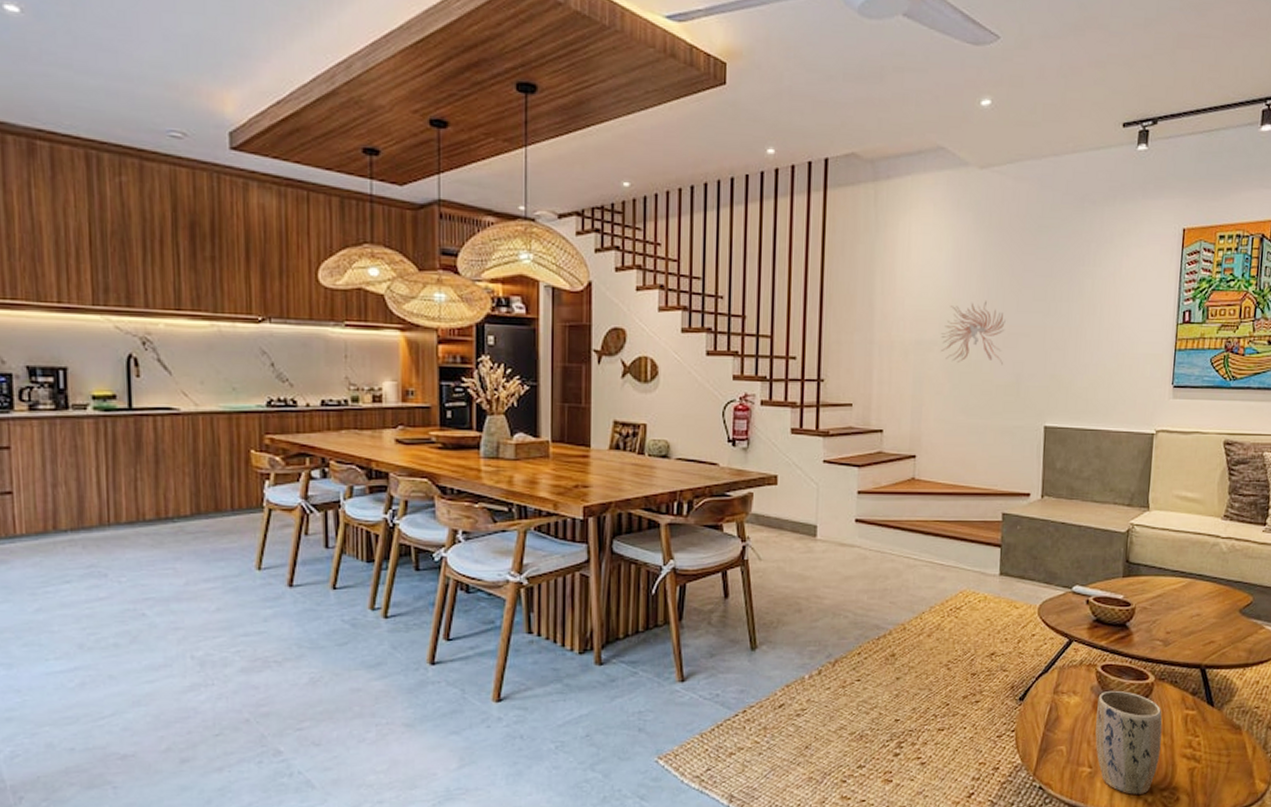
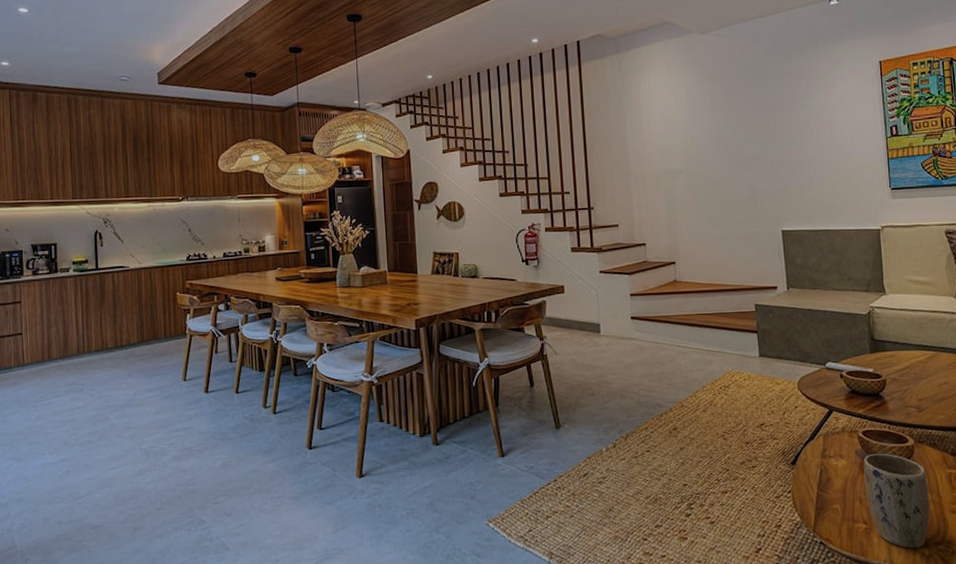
wall sculpture: present [940,301,1006,365] -> none [685,135,739,186]

